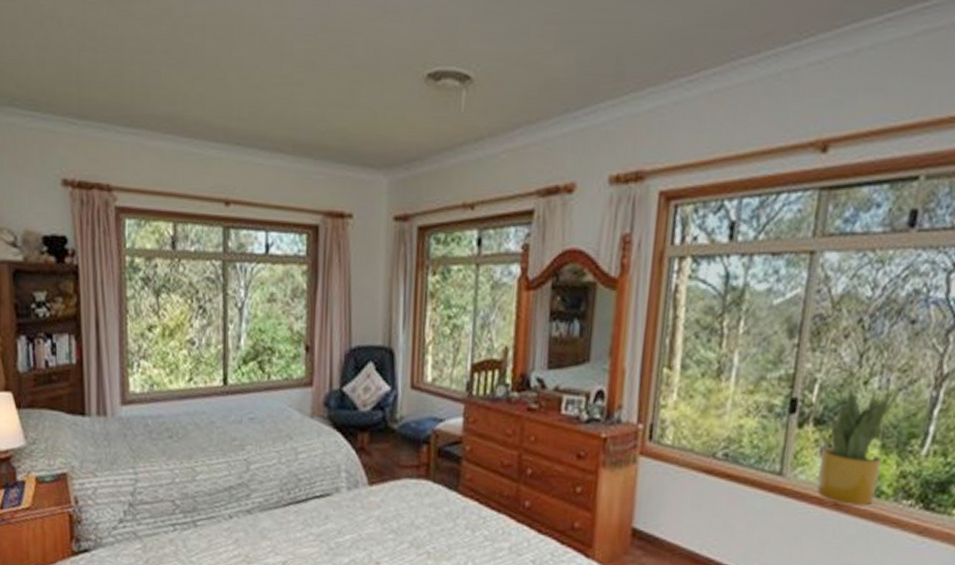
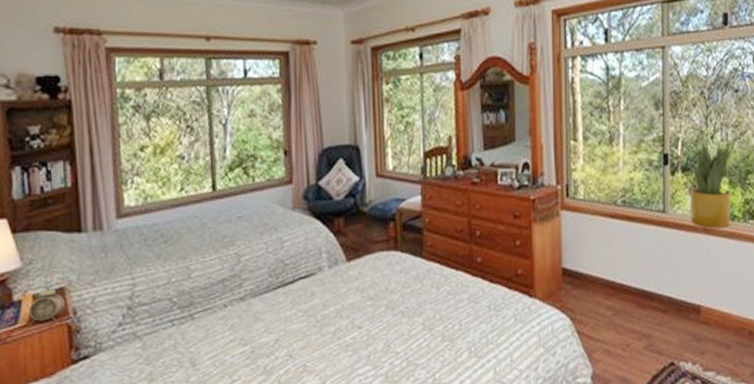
alarm clock: none [31,466,67,509] -> present [28,282,65,325]

